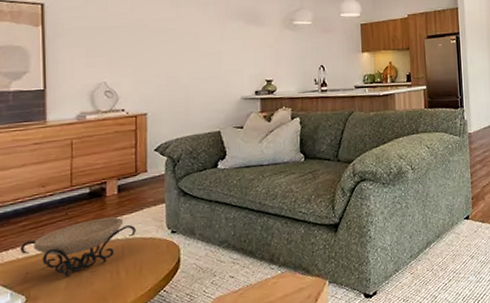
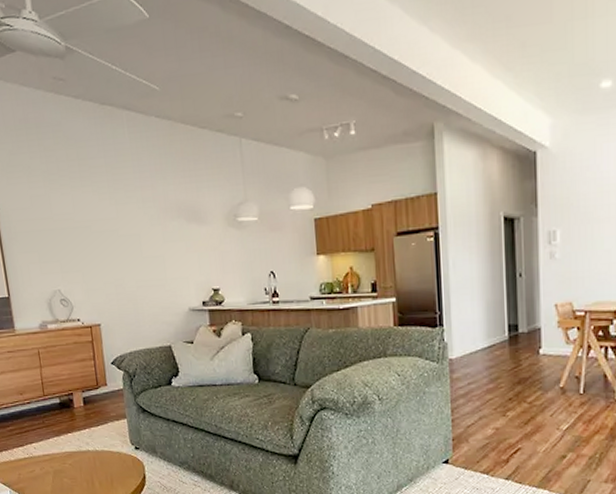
decorative bowl: present [20,217,136,278] -> none [11,428,104,482]

